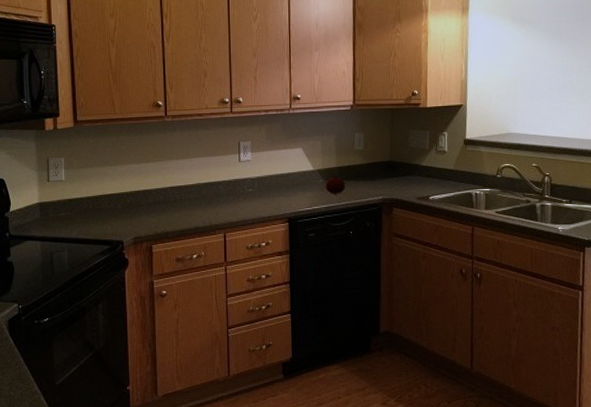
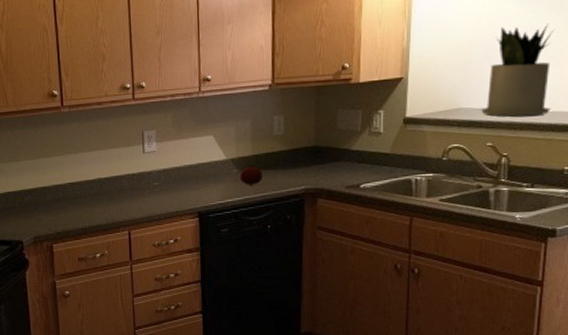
planter: none [525,66,582,143] -> present [480,23,554,117]

